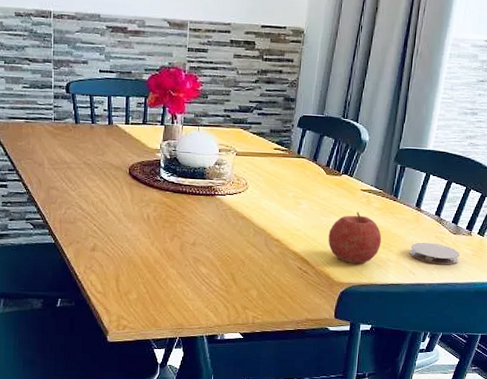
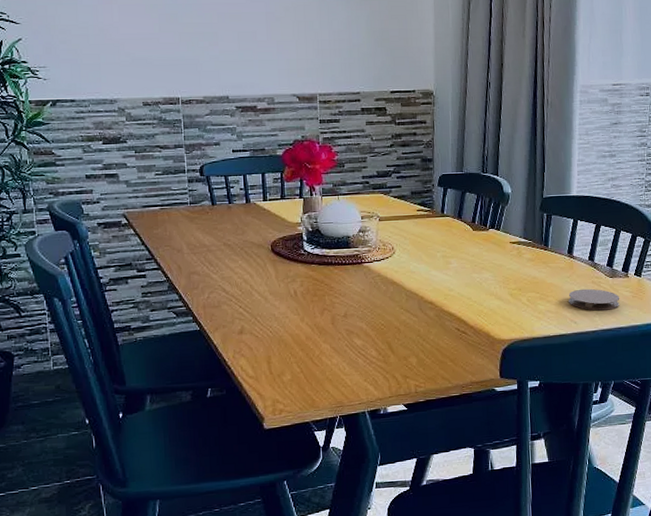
fruit: present [328,212,382,265] -> none [483,265,538,319]

